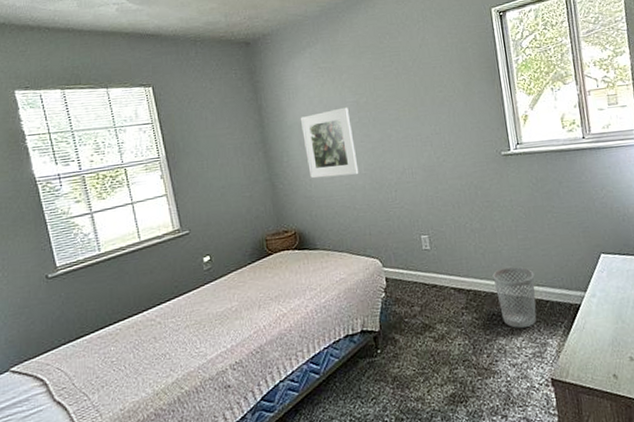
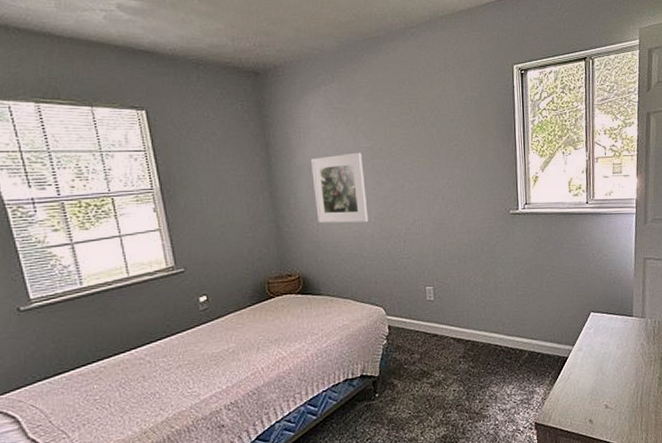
wastebasket: present [492,266,537,329] -> none [491,320,529,378]

